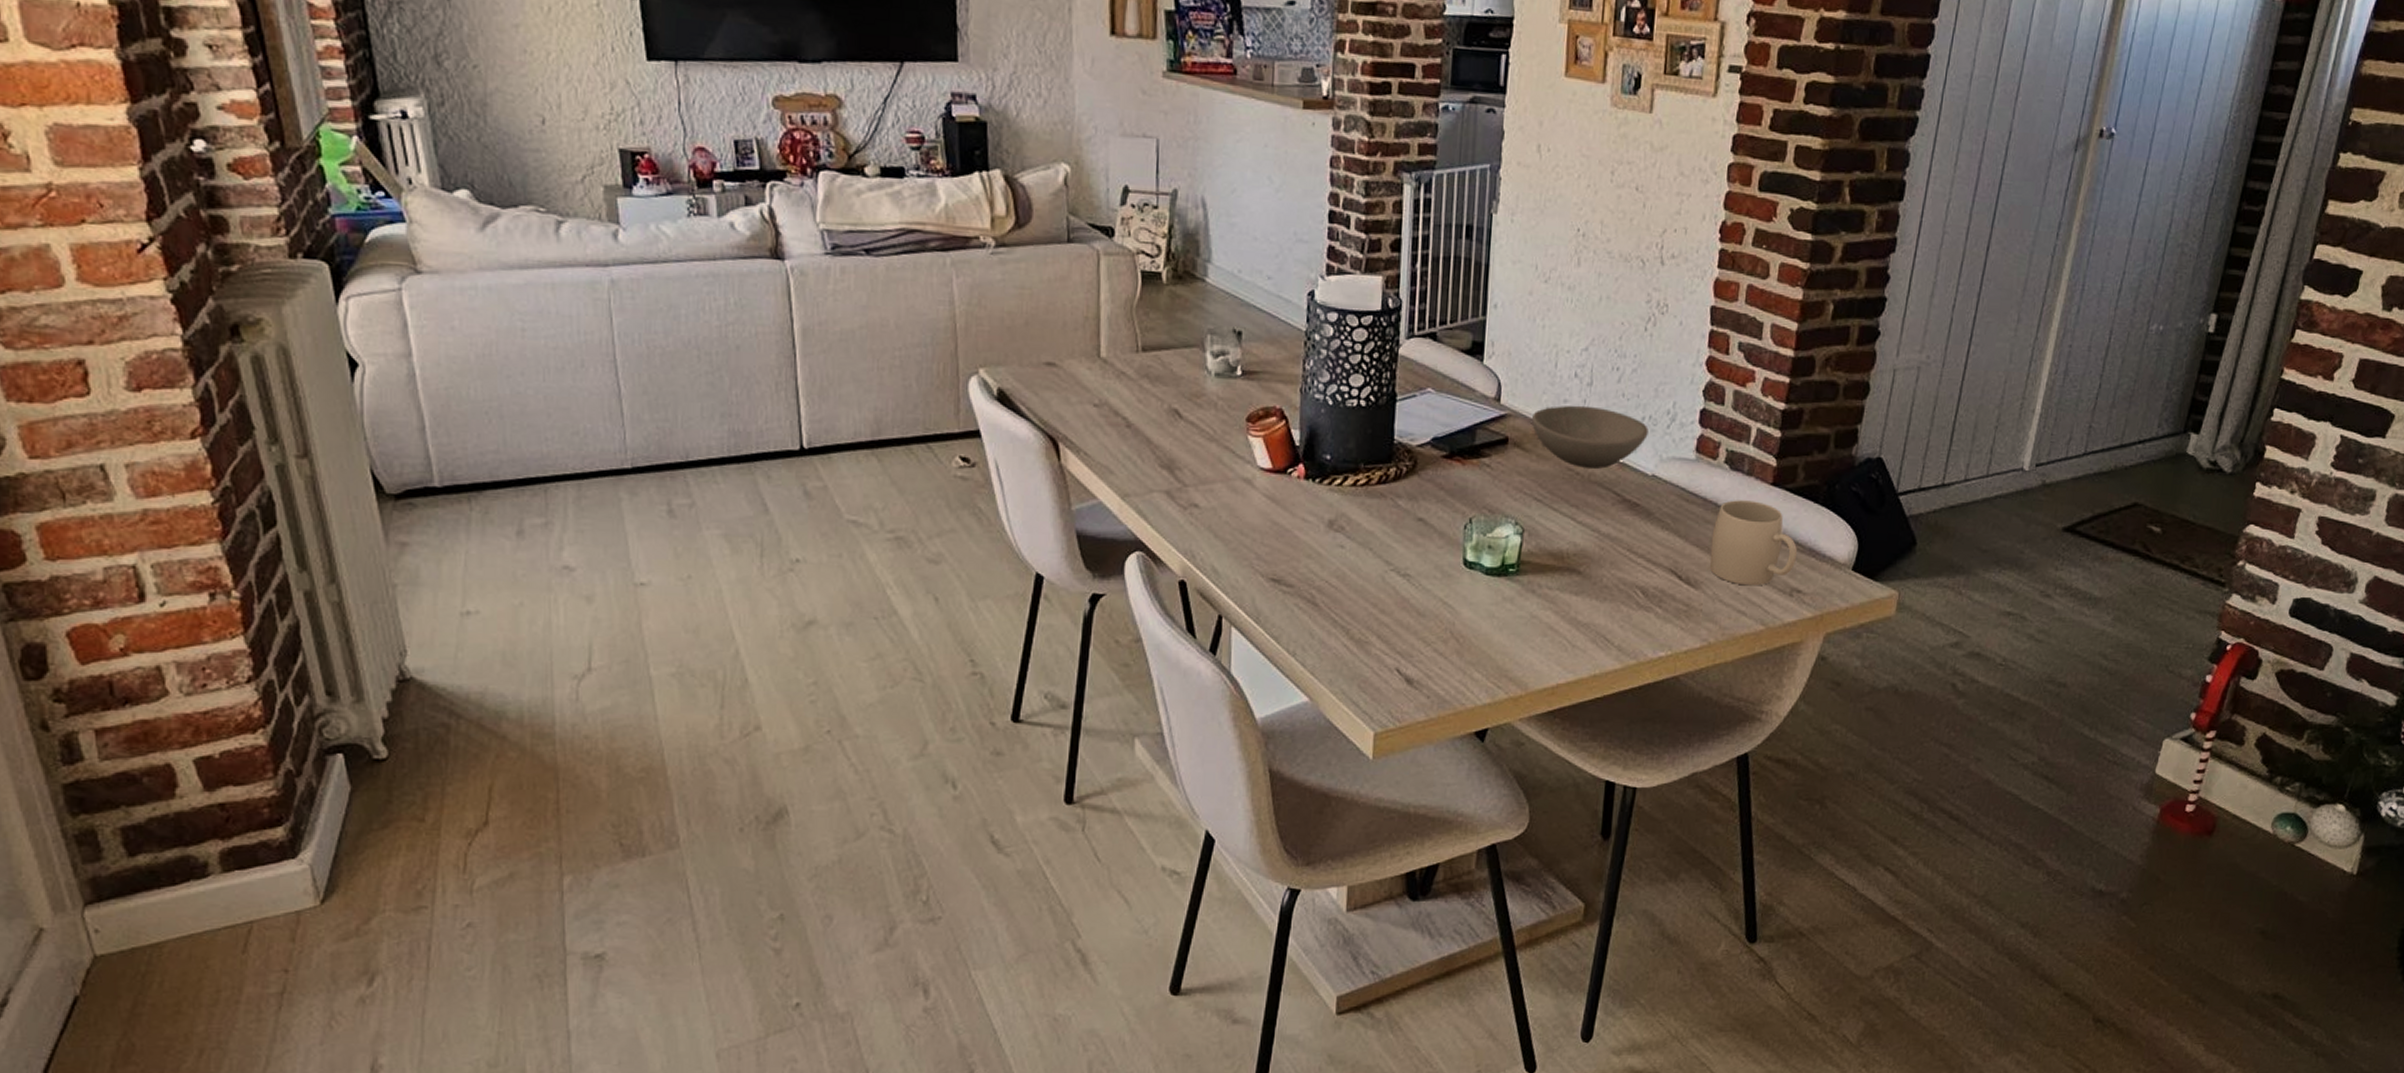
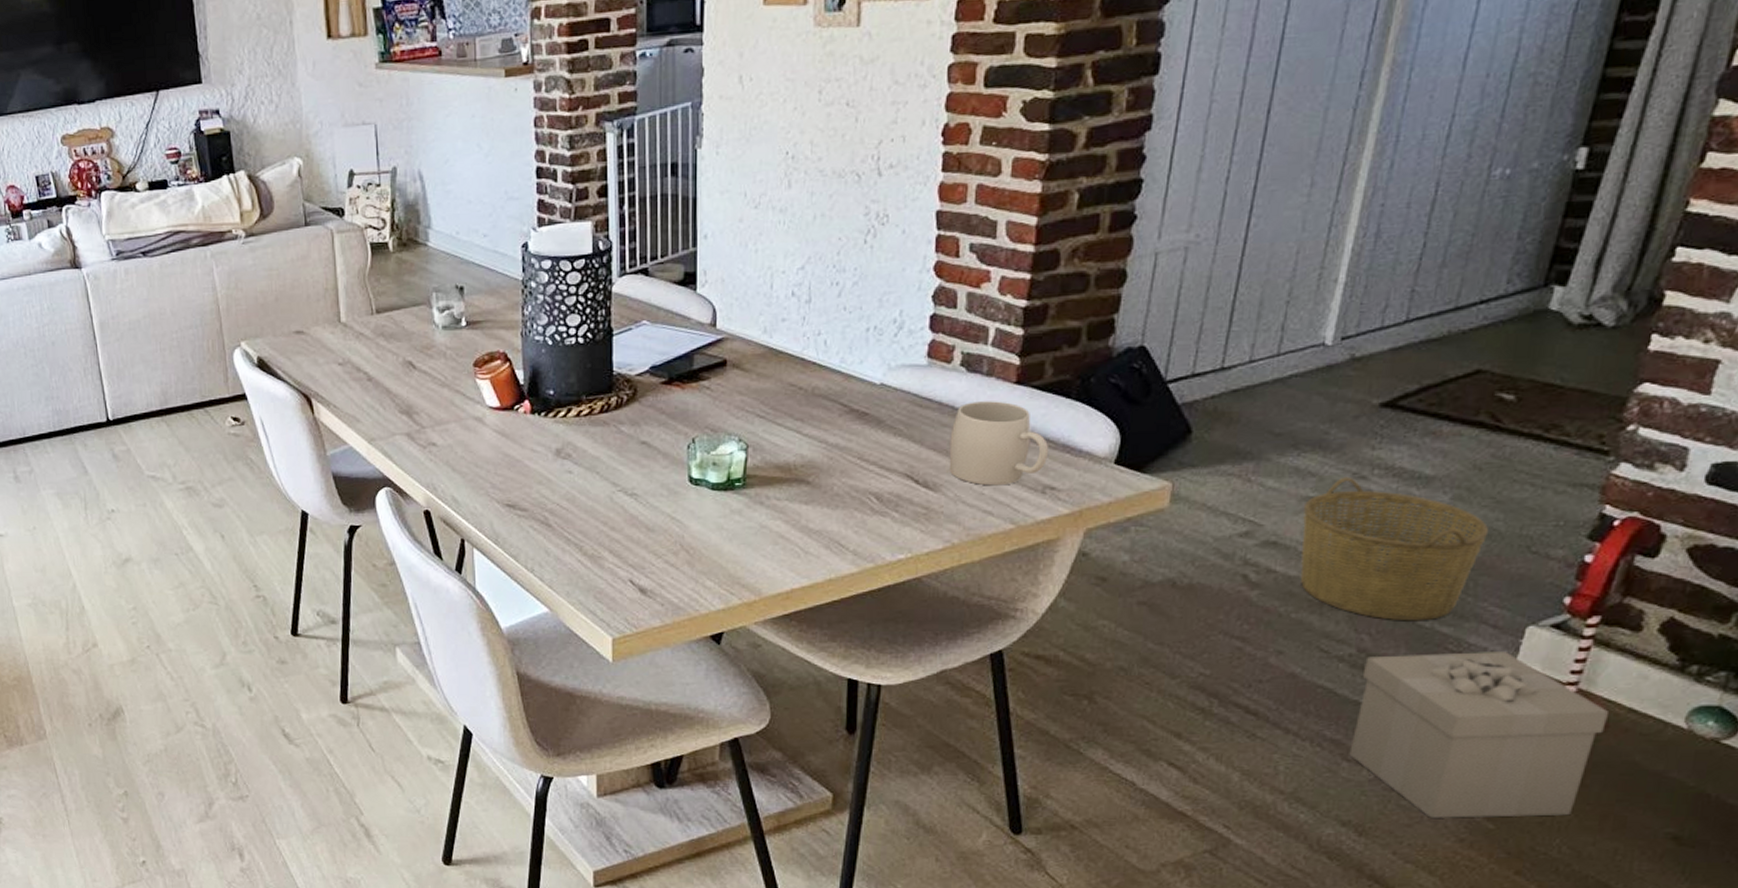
bowl: present [1531,405,1649,469] -> none [749,322,874,383]
basket: none [1996,594,2139,732] -> present [1300,476,1489,621]
gift box: none [2029,762,2220,918] -> present [1349,652,1610,818]

